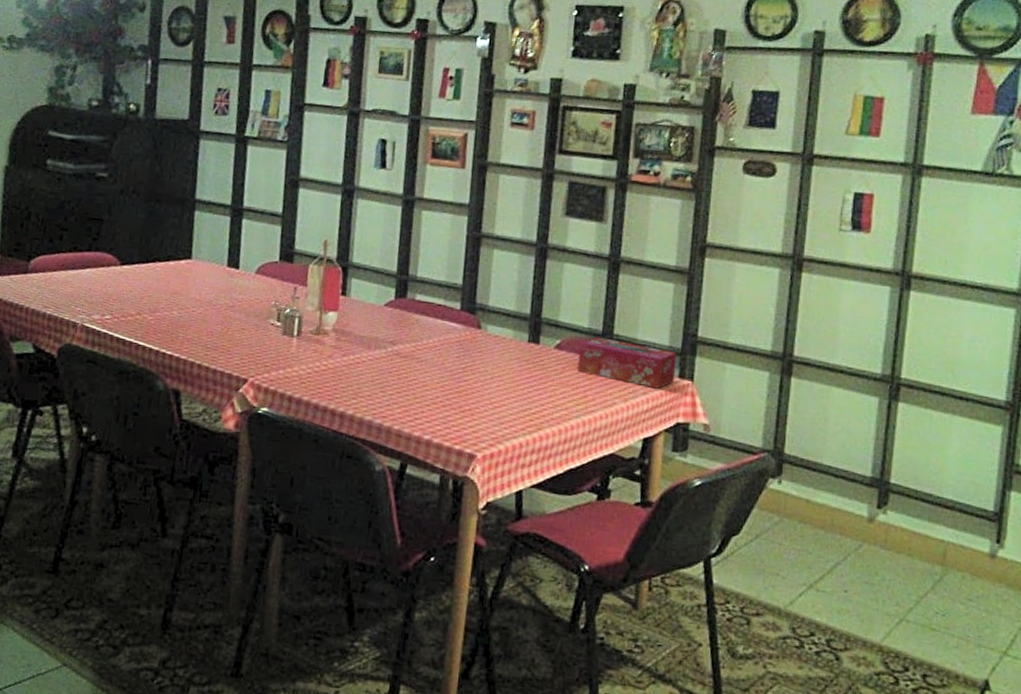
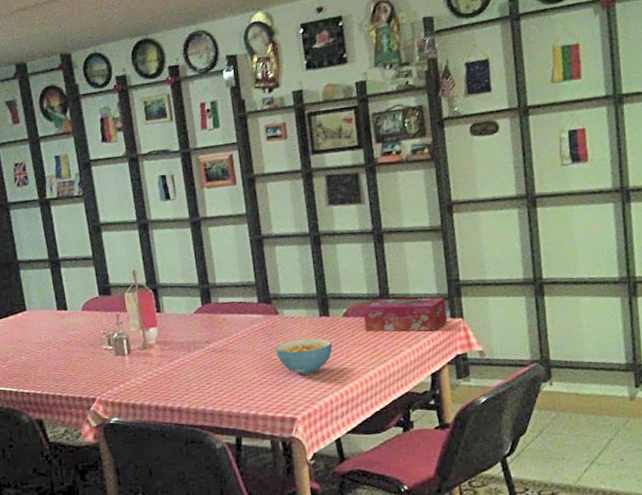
cereal bowl: none [468,363,536,407] -> present [274,338,333,375]

